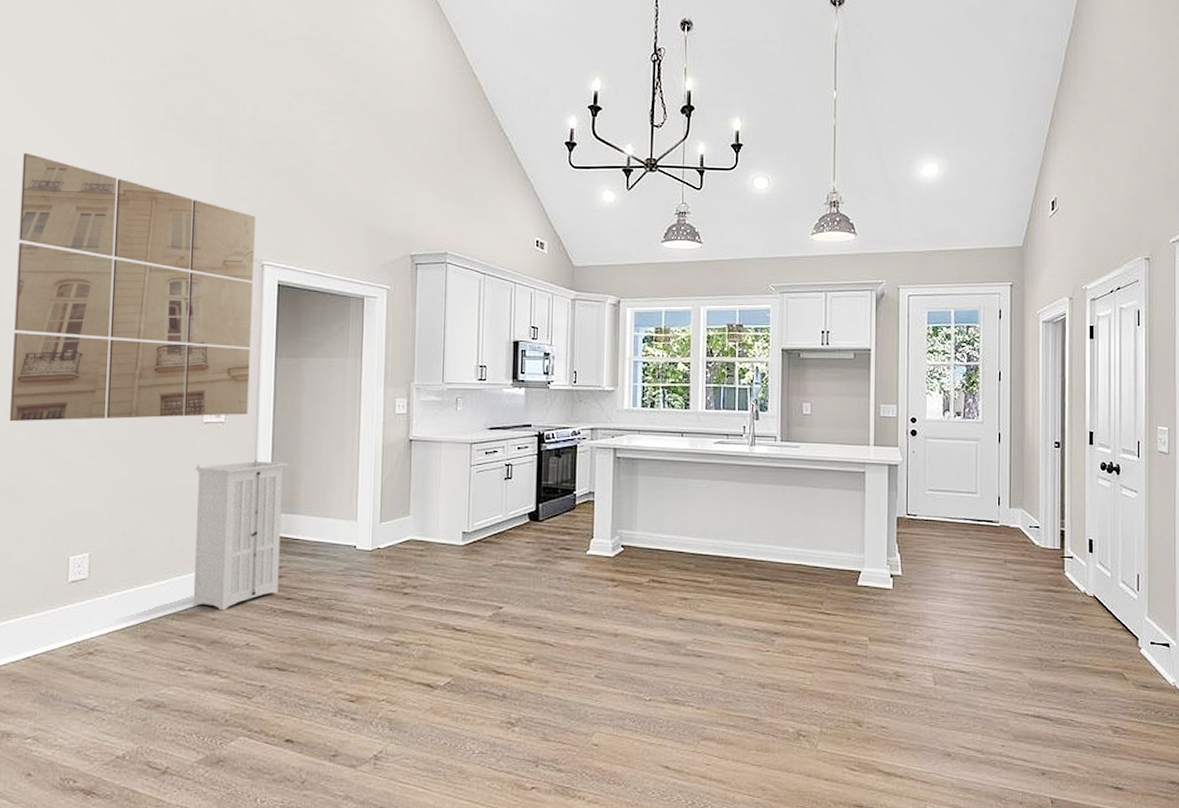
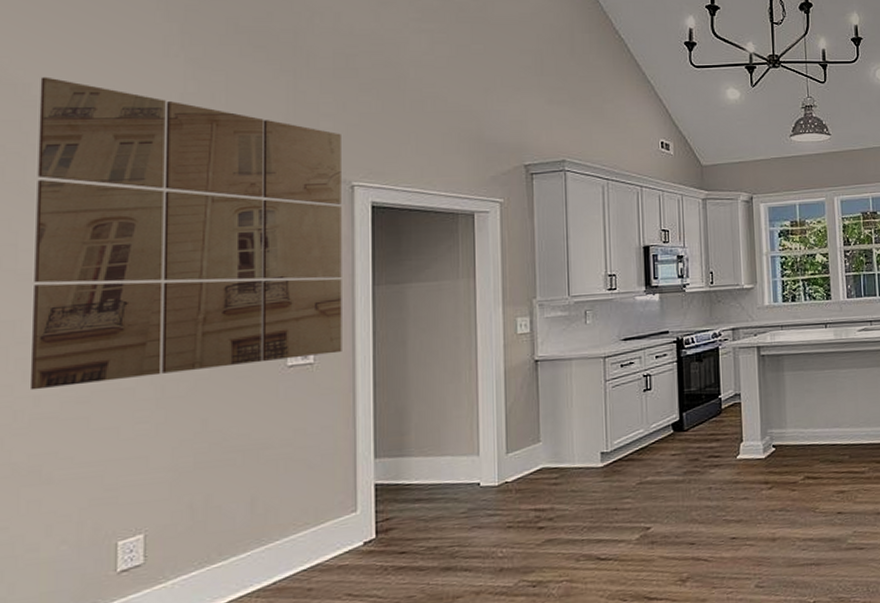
storage cabinet: present [193,459,288,611] -> none [279,400,394,579]

